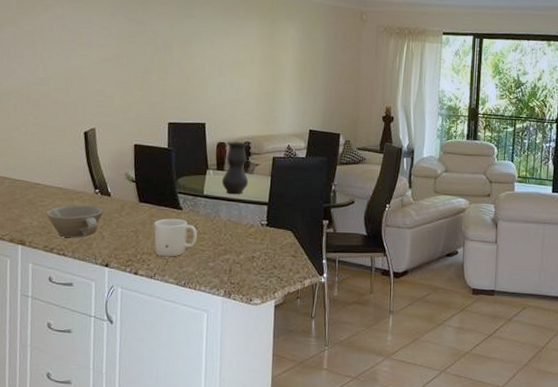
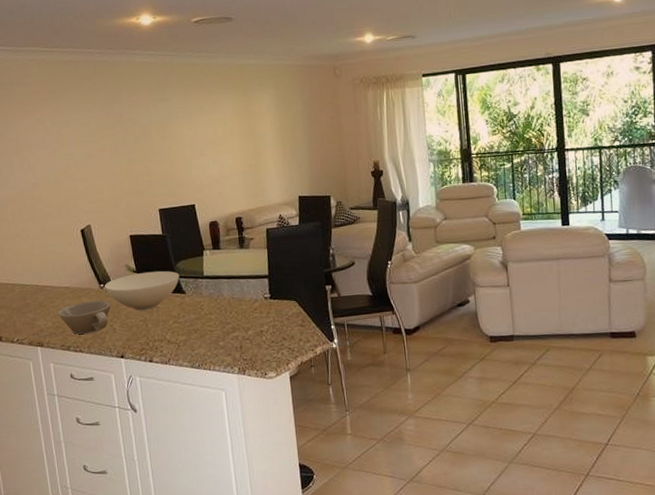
bowl: none [100,183,179,222] -> present [105,270,180,311]
mug: present [154,218,198,257] -> none [161,302,205,342]
vase: present [221,141,249,194] -> none [218,218,246,272]

